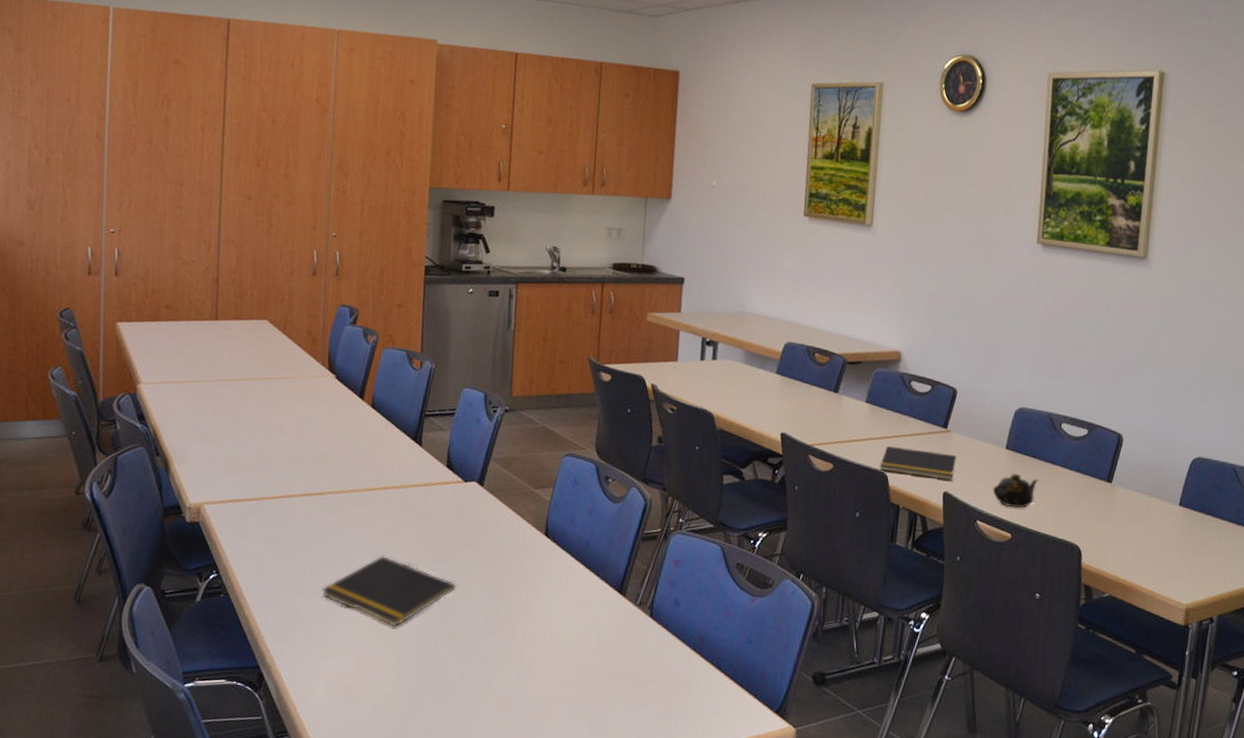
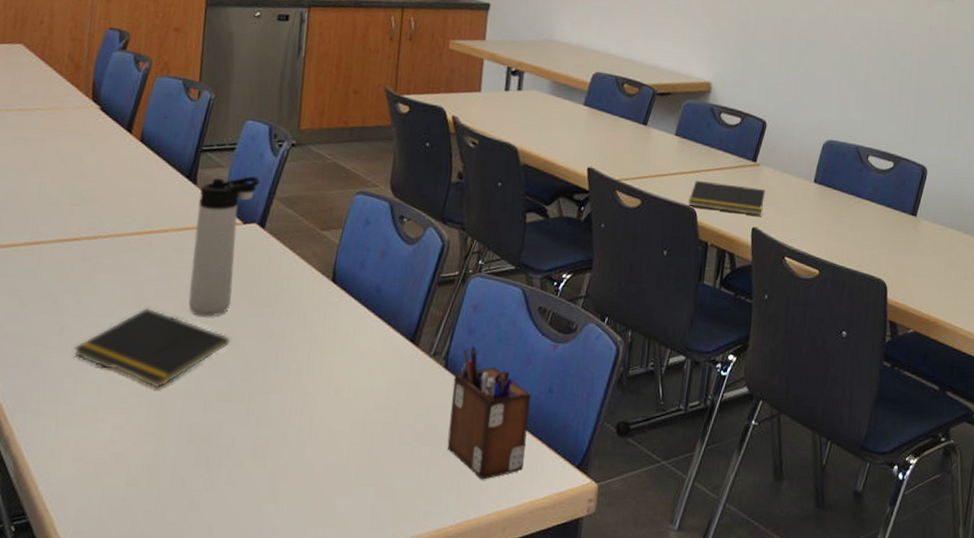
thermos bottle: none [418,439,478,565] -> present [188,176,260,317]
desk organizer: none [654,597,731,720] -> present [447,346,531,480]
teapot: present [992,473,1039,509] -> none [800,207,846,244]

